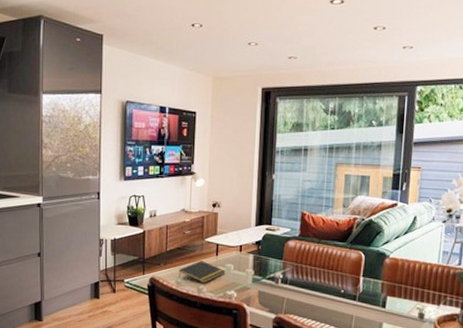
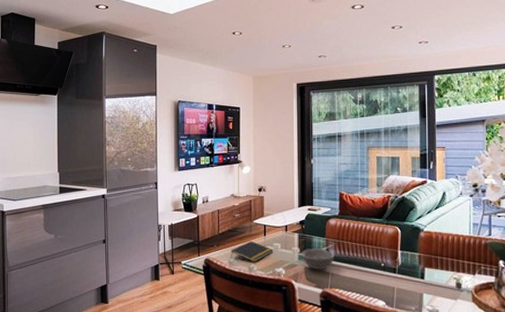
bowl: none [255,271,292,294] -> present [301,248,335,269]

